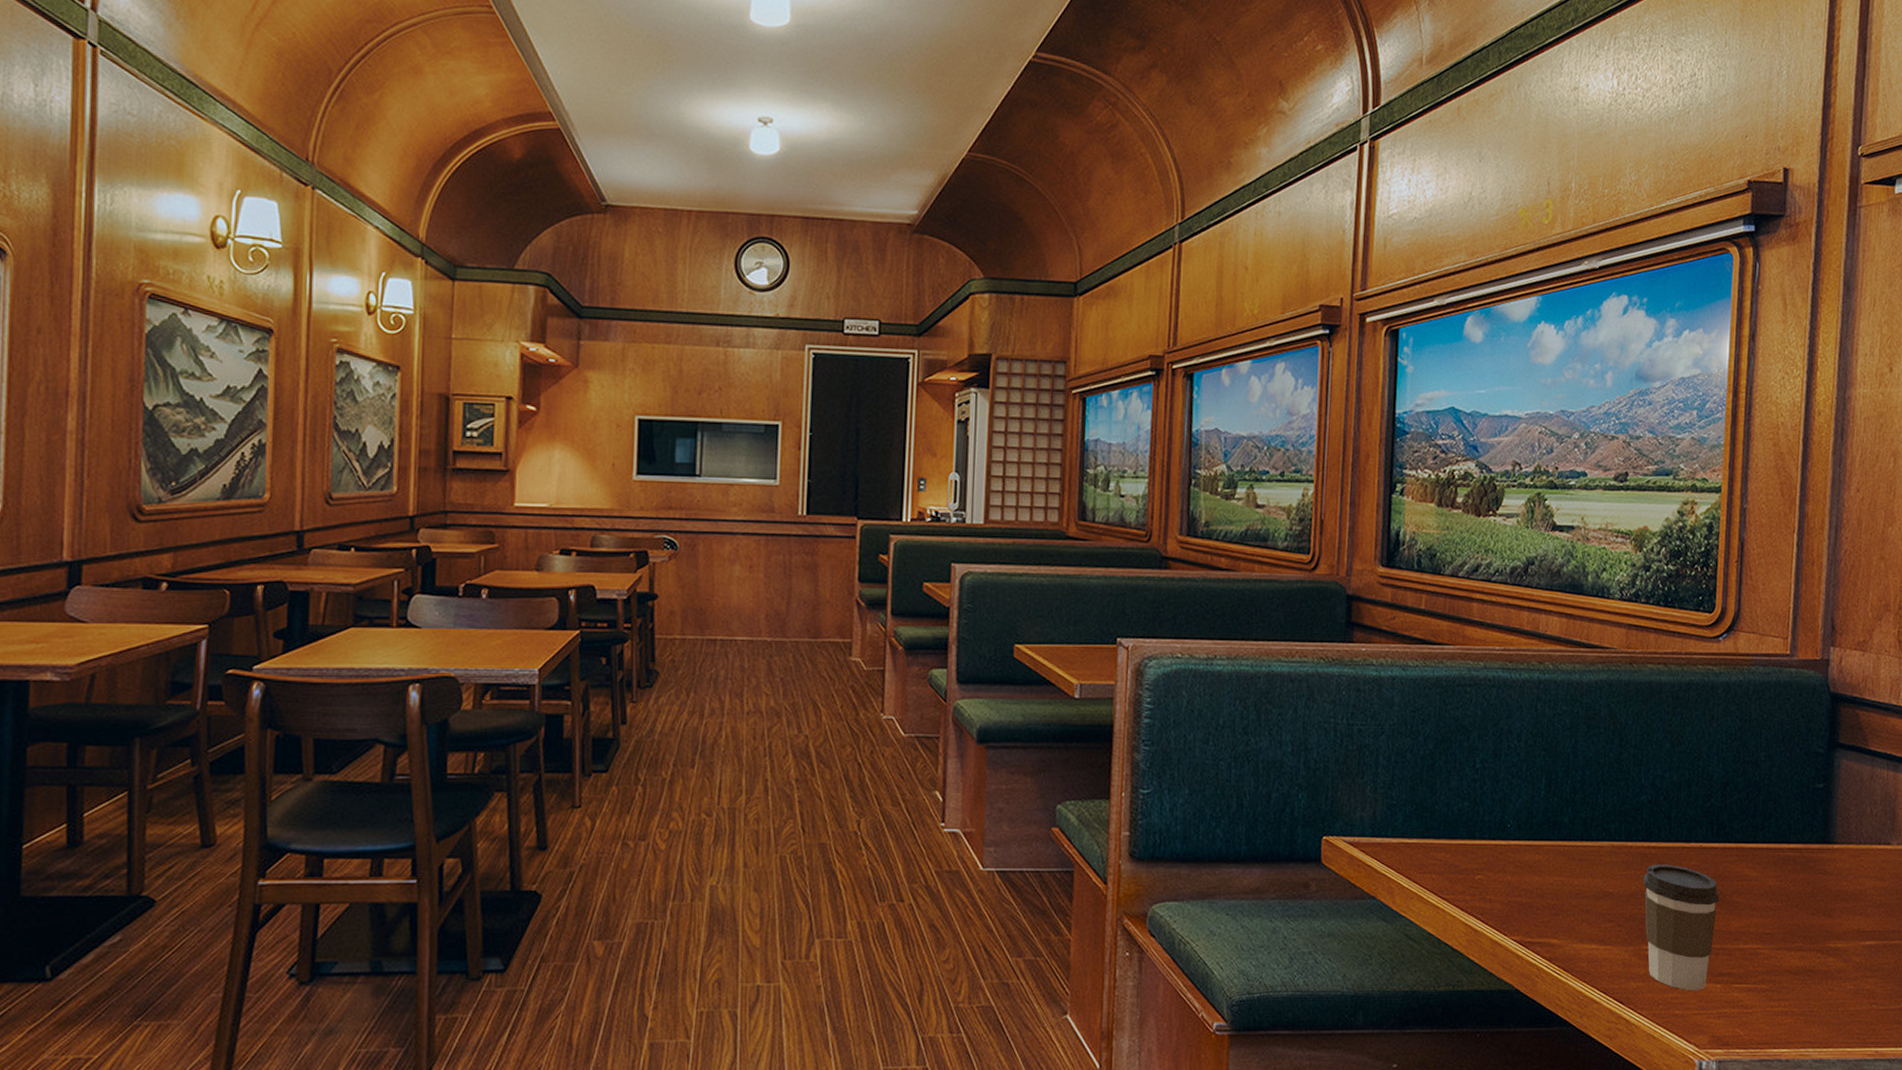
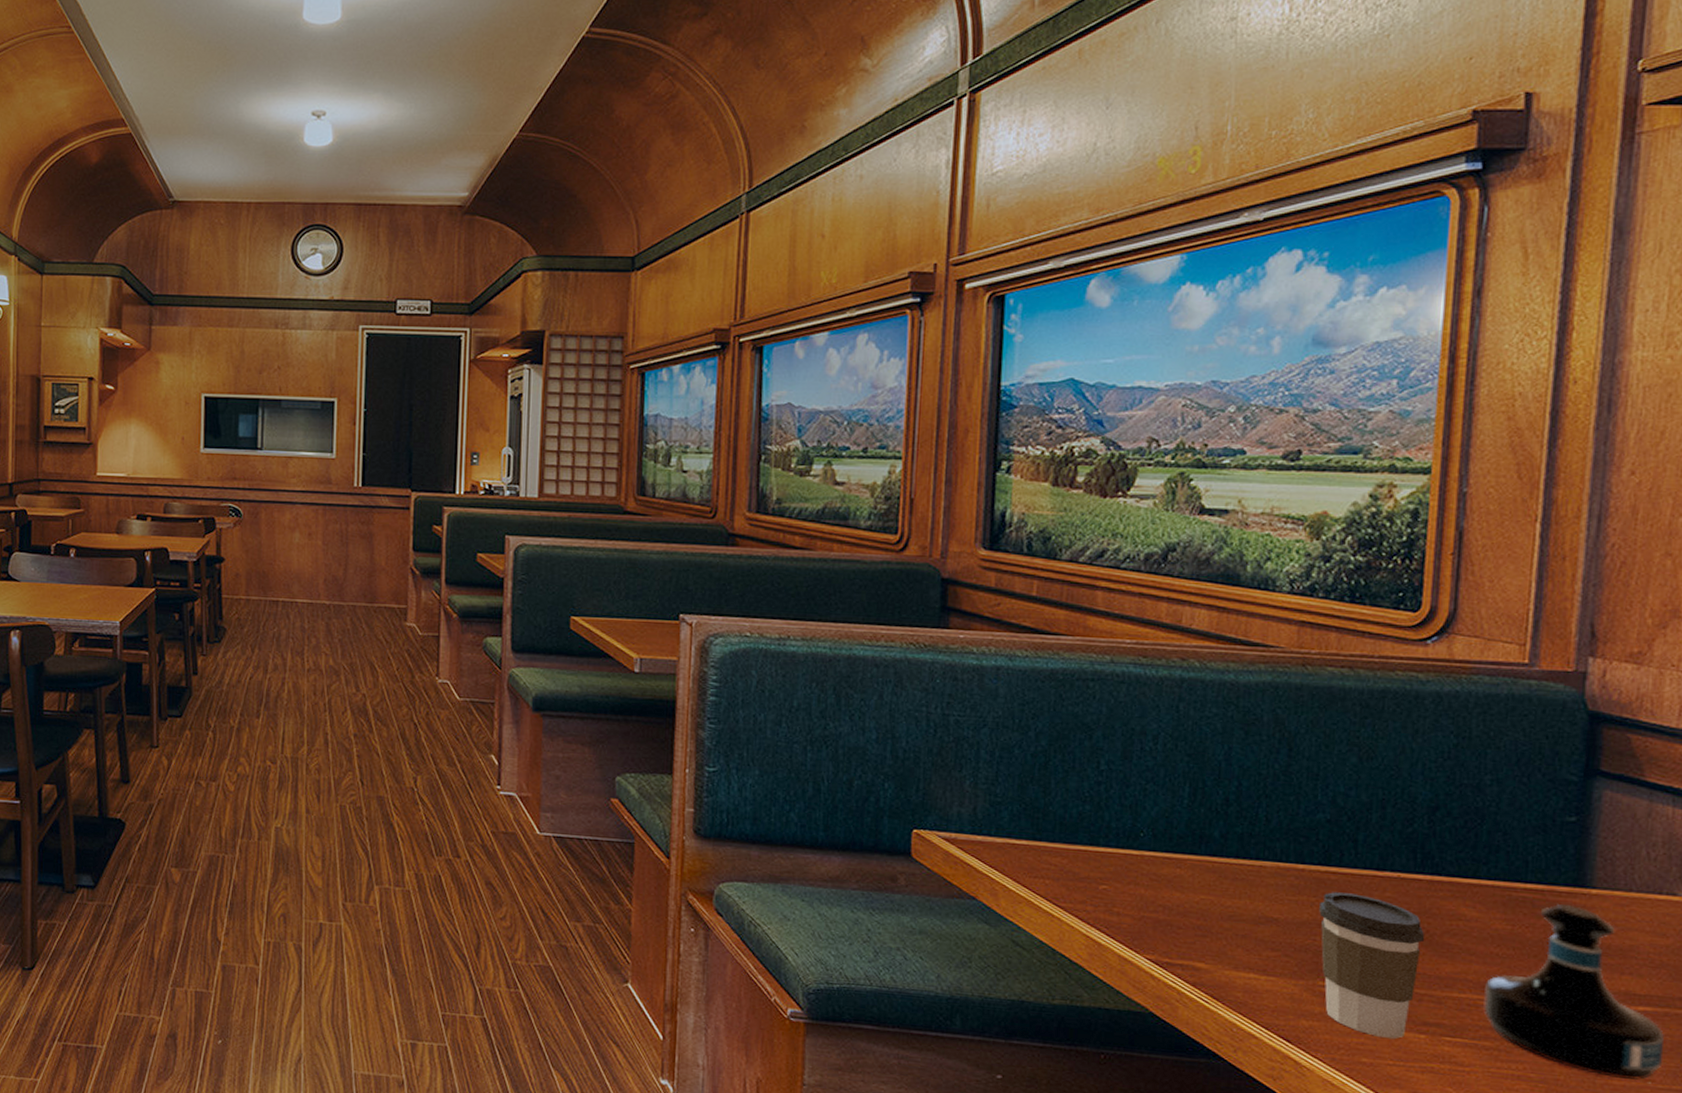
tequila bottle: none [1761,860,1883,1005] -> present [1483,904,1664,1081]

